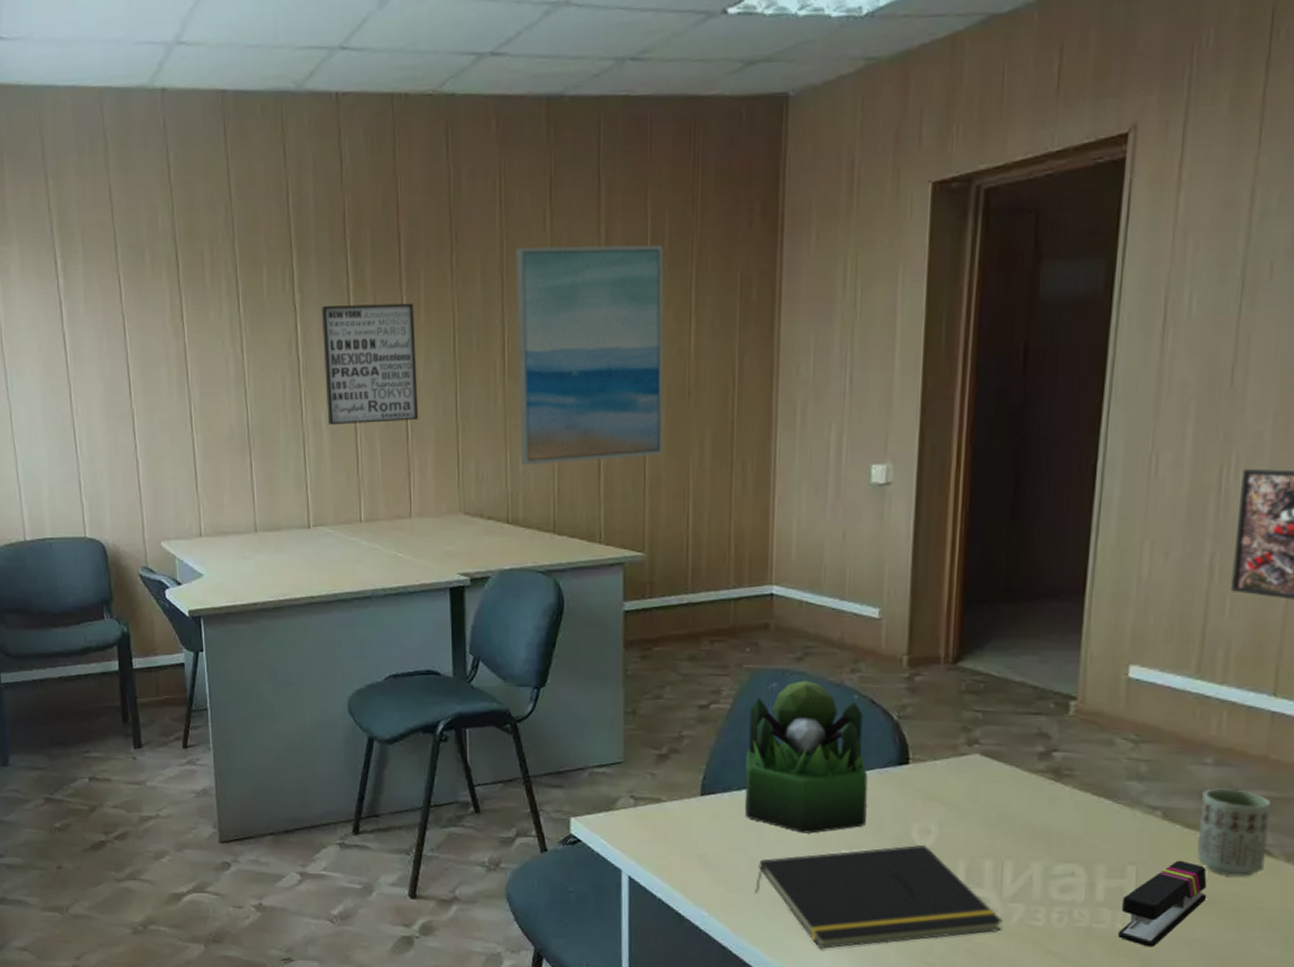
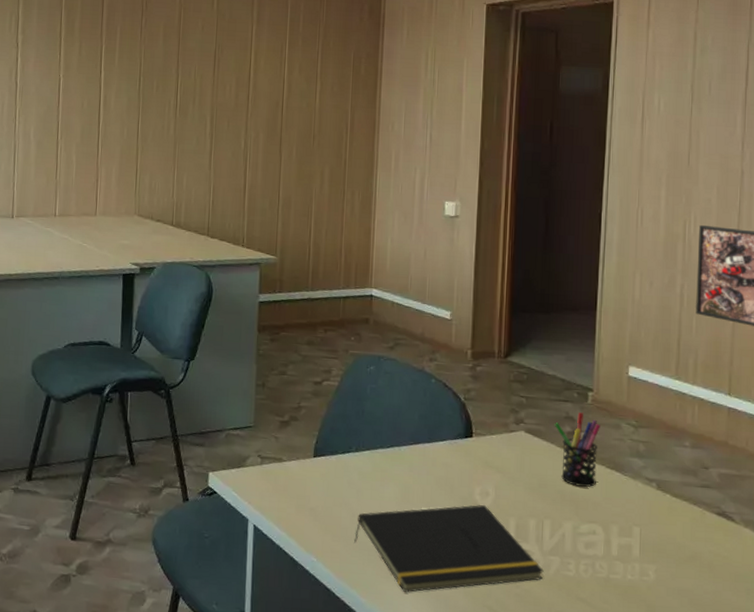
wall art: present [321,303,418,426] -> none [35,46,111,140]
wall art: present [515,244,664,466] -> none [185,18,299,182]
plant: present [744,680,868,834] -> none [347,365,442,493]
pen holder: none [1021,727,1086,820] -> present [554,412,600,488]
stapler: present [1118,860,1207,948] -> none [629,523,691,596]
cup: present [1197,788,1272,877] -> none [683,466,732,538]

